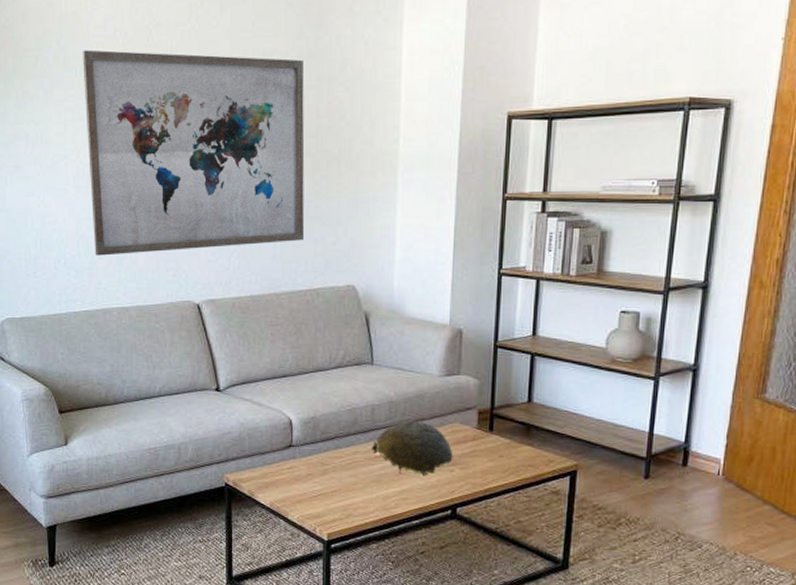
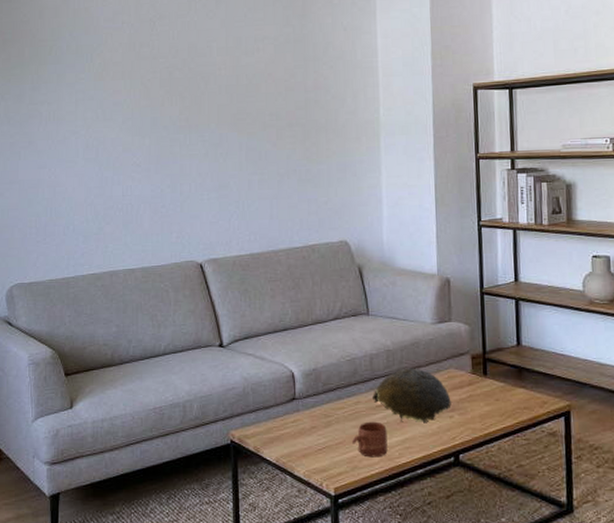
wall art: present [82,50,305,256] -> none [93,39,299,221]
mug: none [348,471,384,507] -> present [352,421,388,458]

